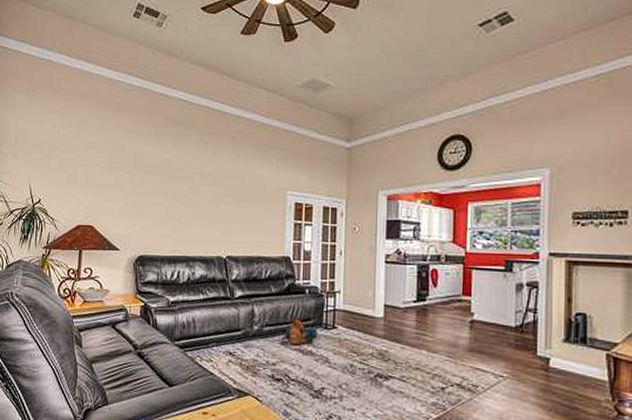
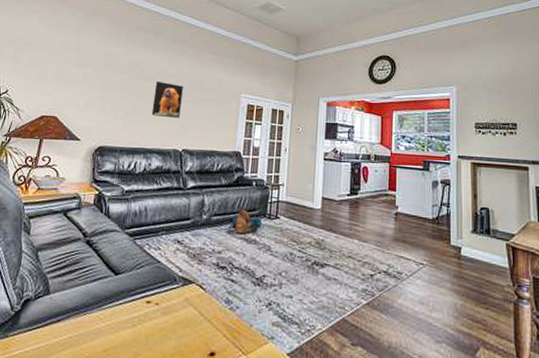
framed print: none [190,181,222,222] -> present [151,80,183,119]

